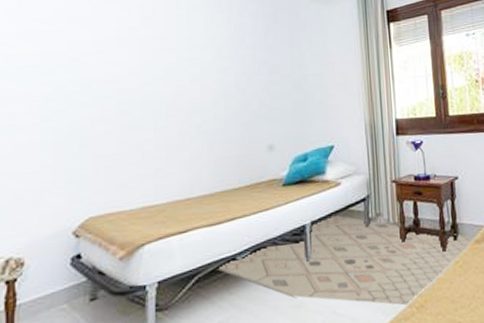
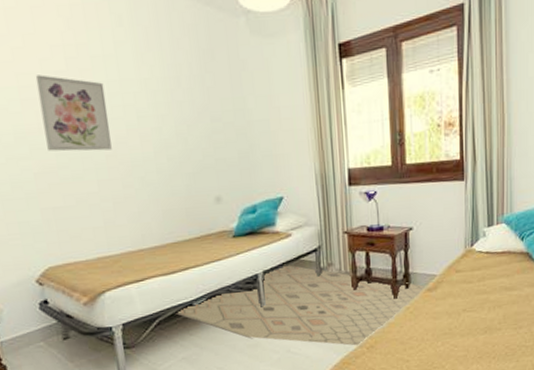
wall art: none [110,30,174,100] -> present [35,74,112,152]

